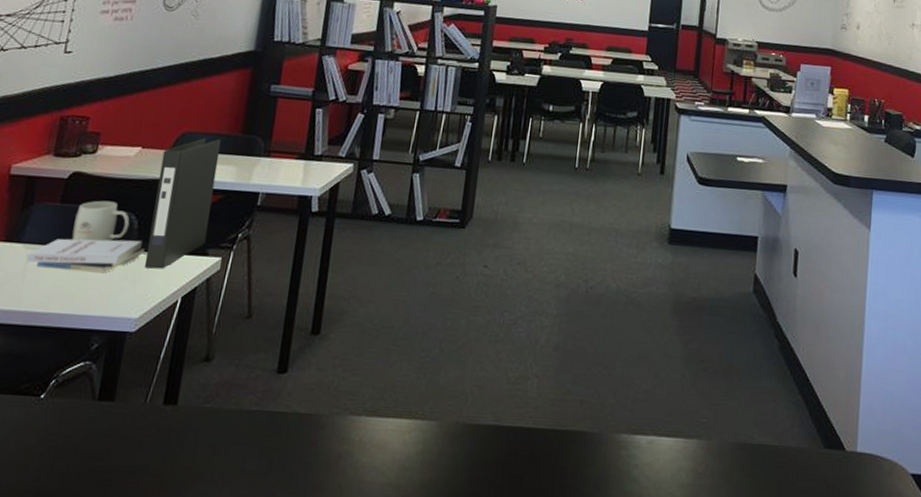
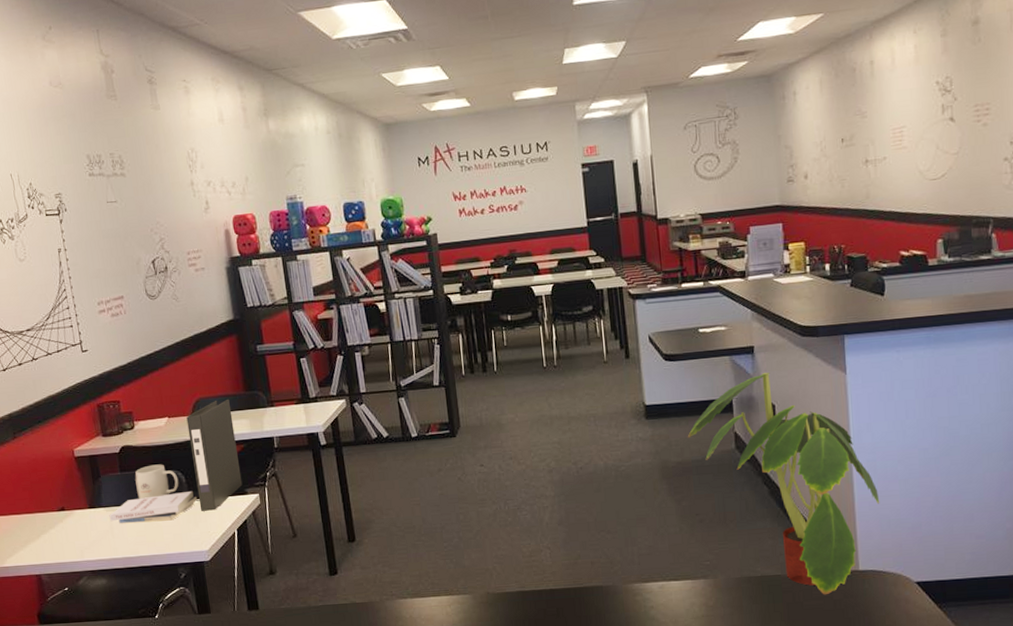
plant: none [707,214,886,477] -> present [687,372,880,595]

